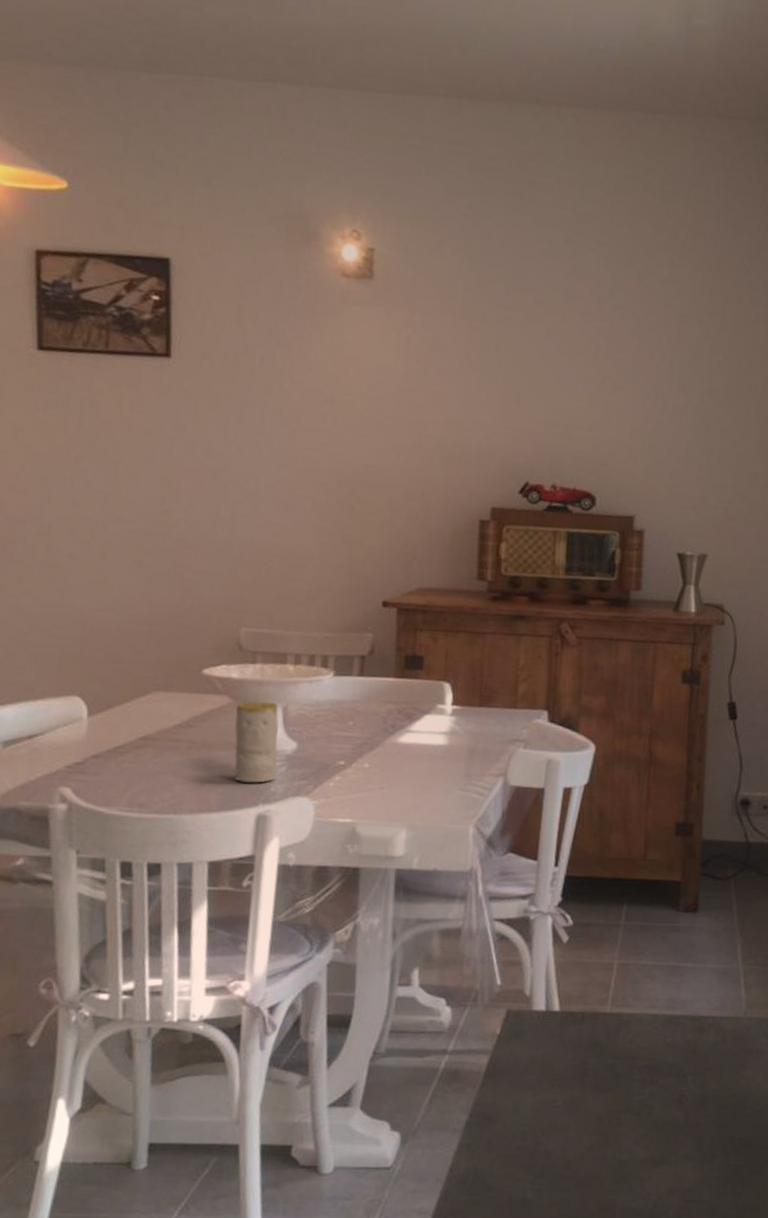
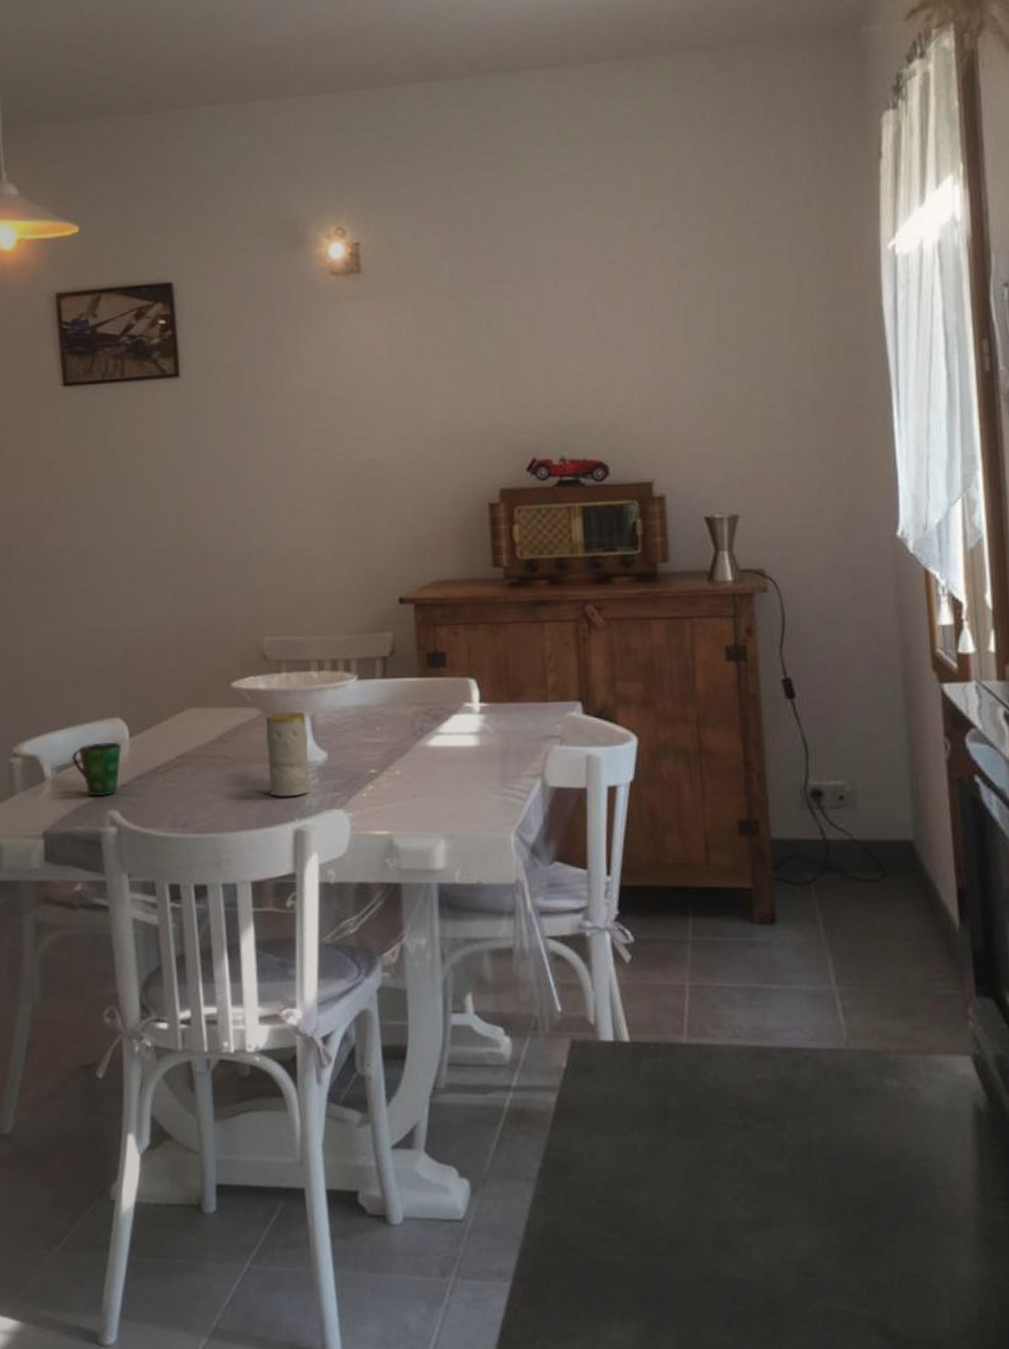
cup: none [21,719,78,773] -> present [72,741,121,797]

